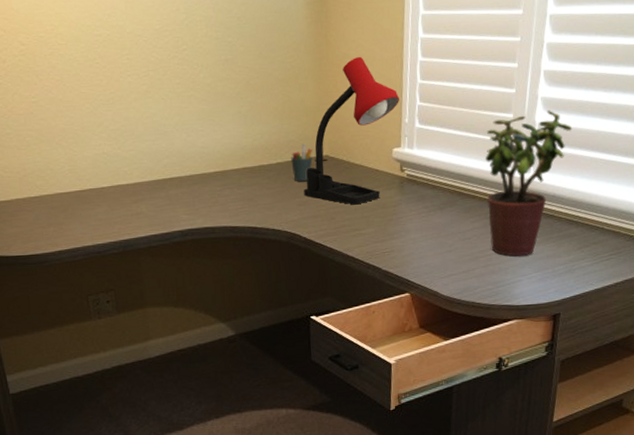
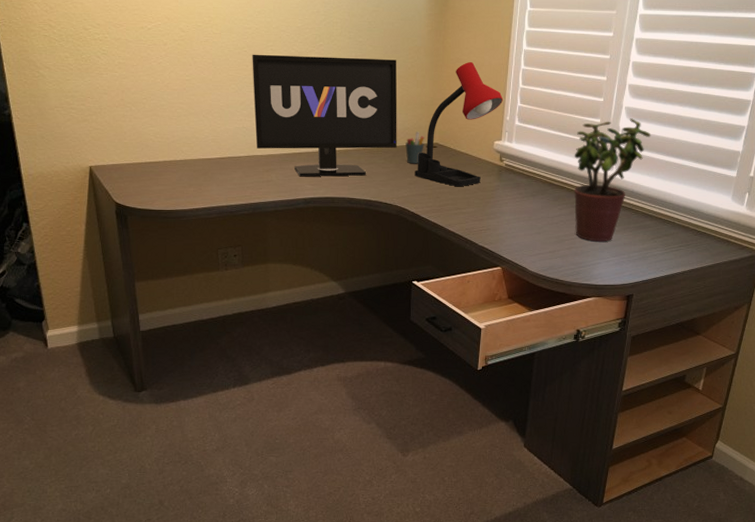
monitor: none [106,60,282,206] -> present [252,54,398,177]

